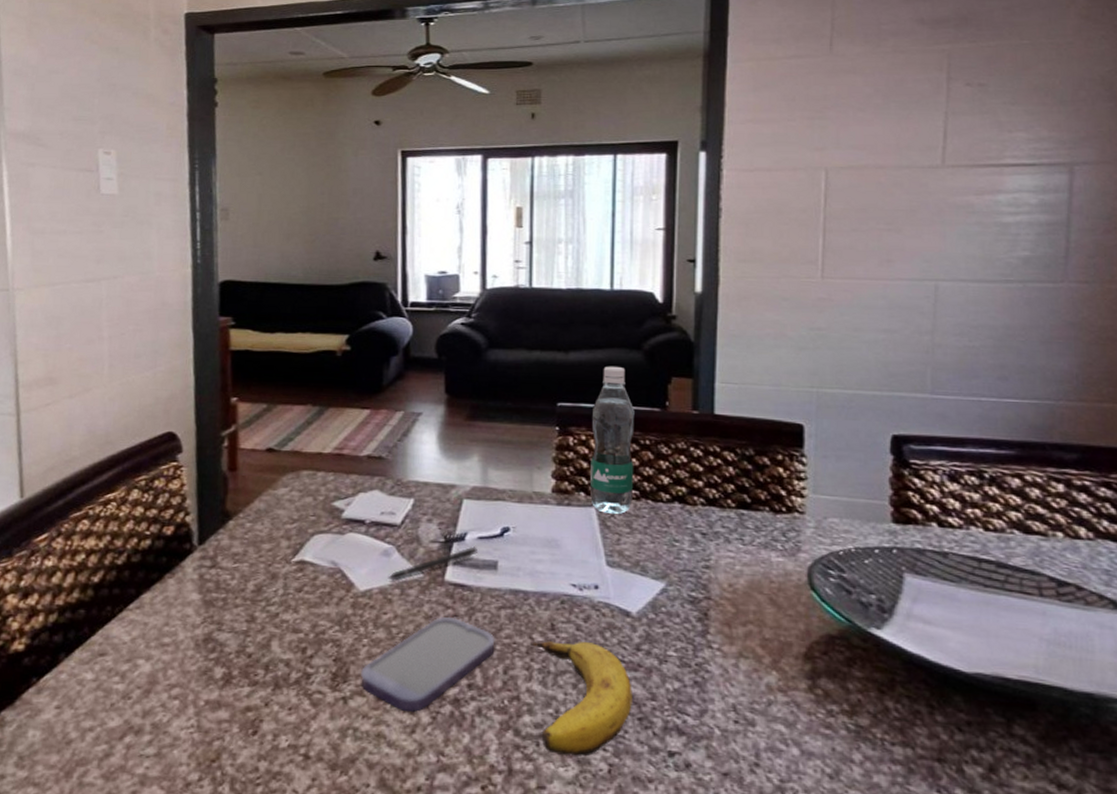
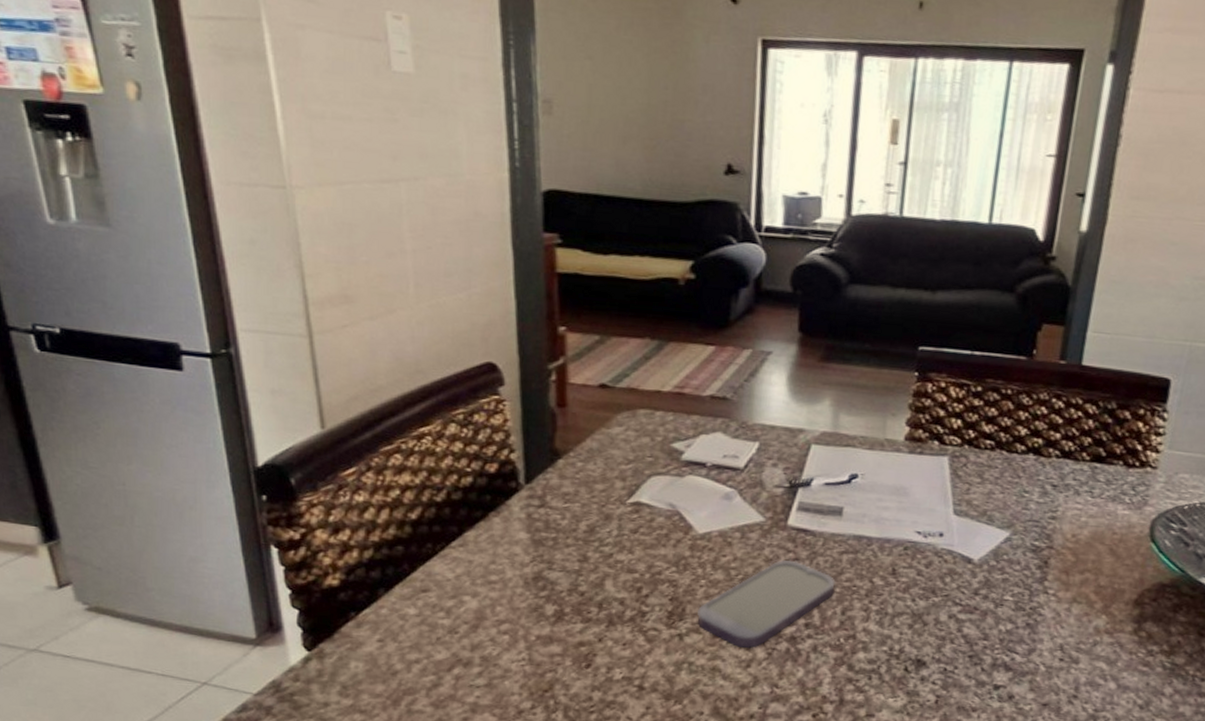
pen: present [387,546,477,580] -> none [728,492,823,523]
banana: present [531,640,632,757] -> none [870,584,966,689]
bottle: present [589,366,635,514] -> none [944,308,1000,464]

